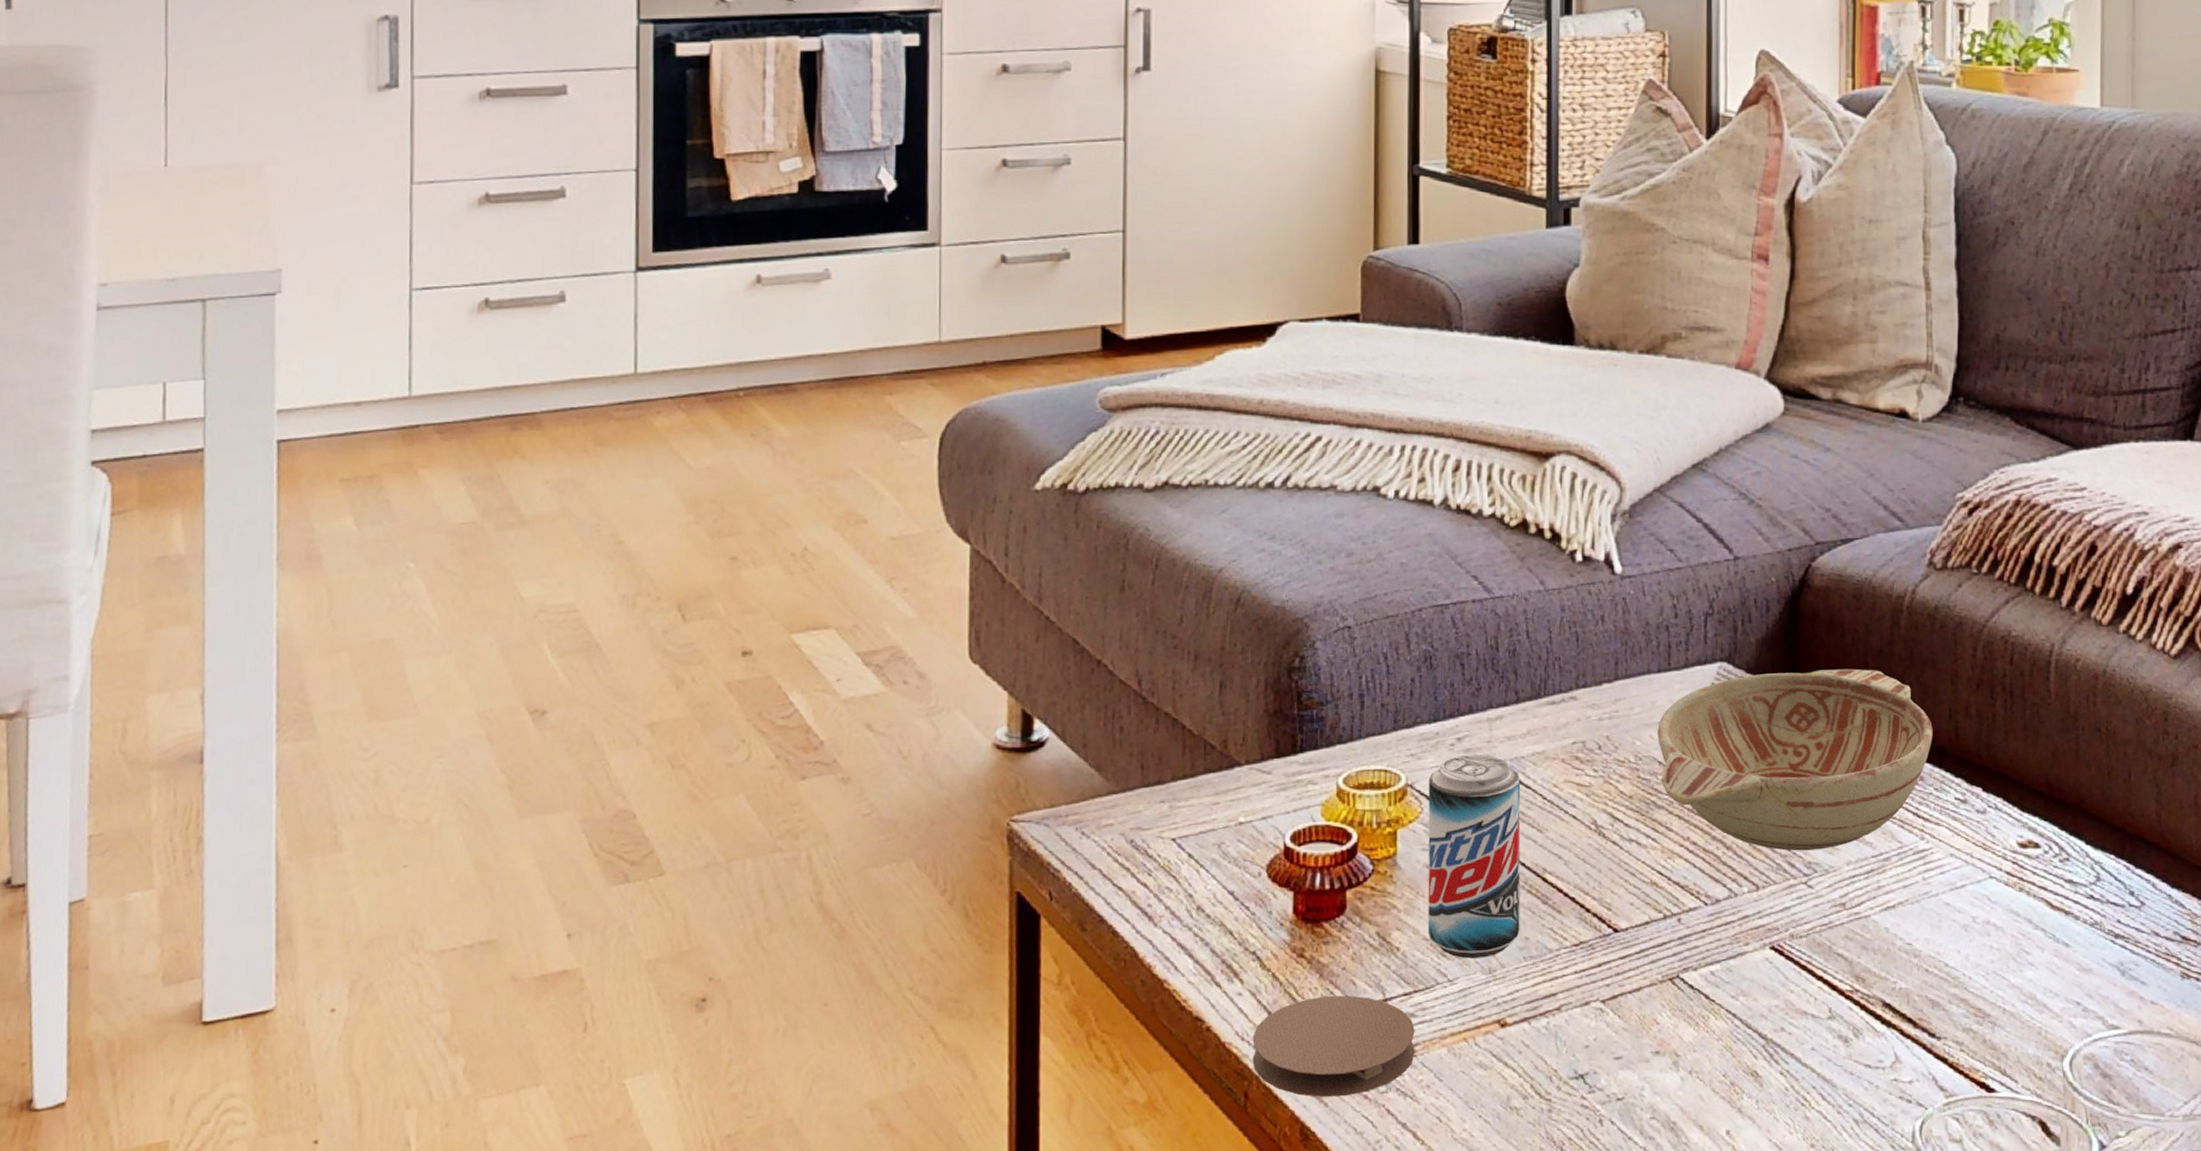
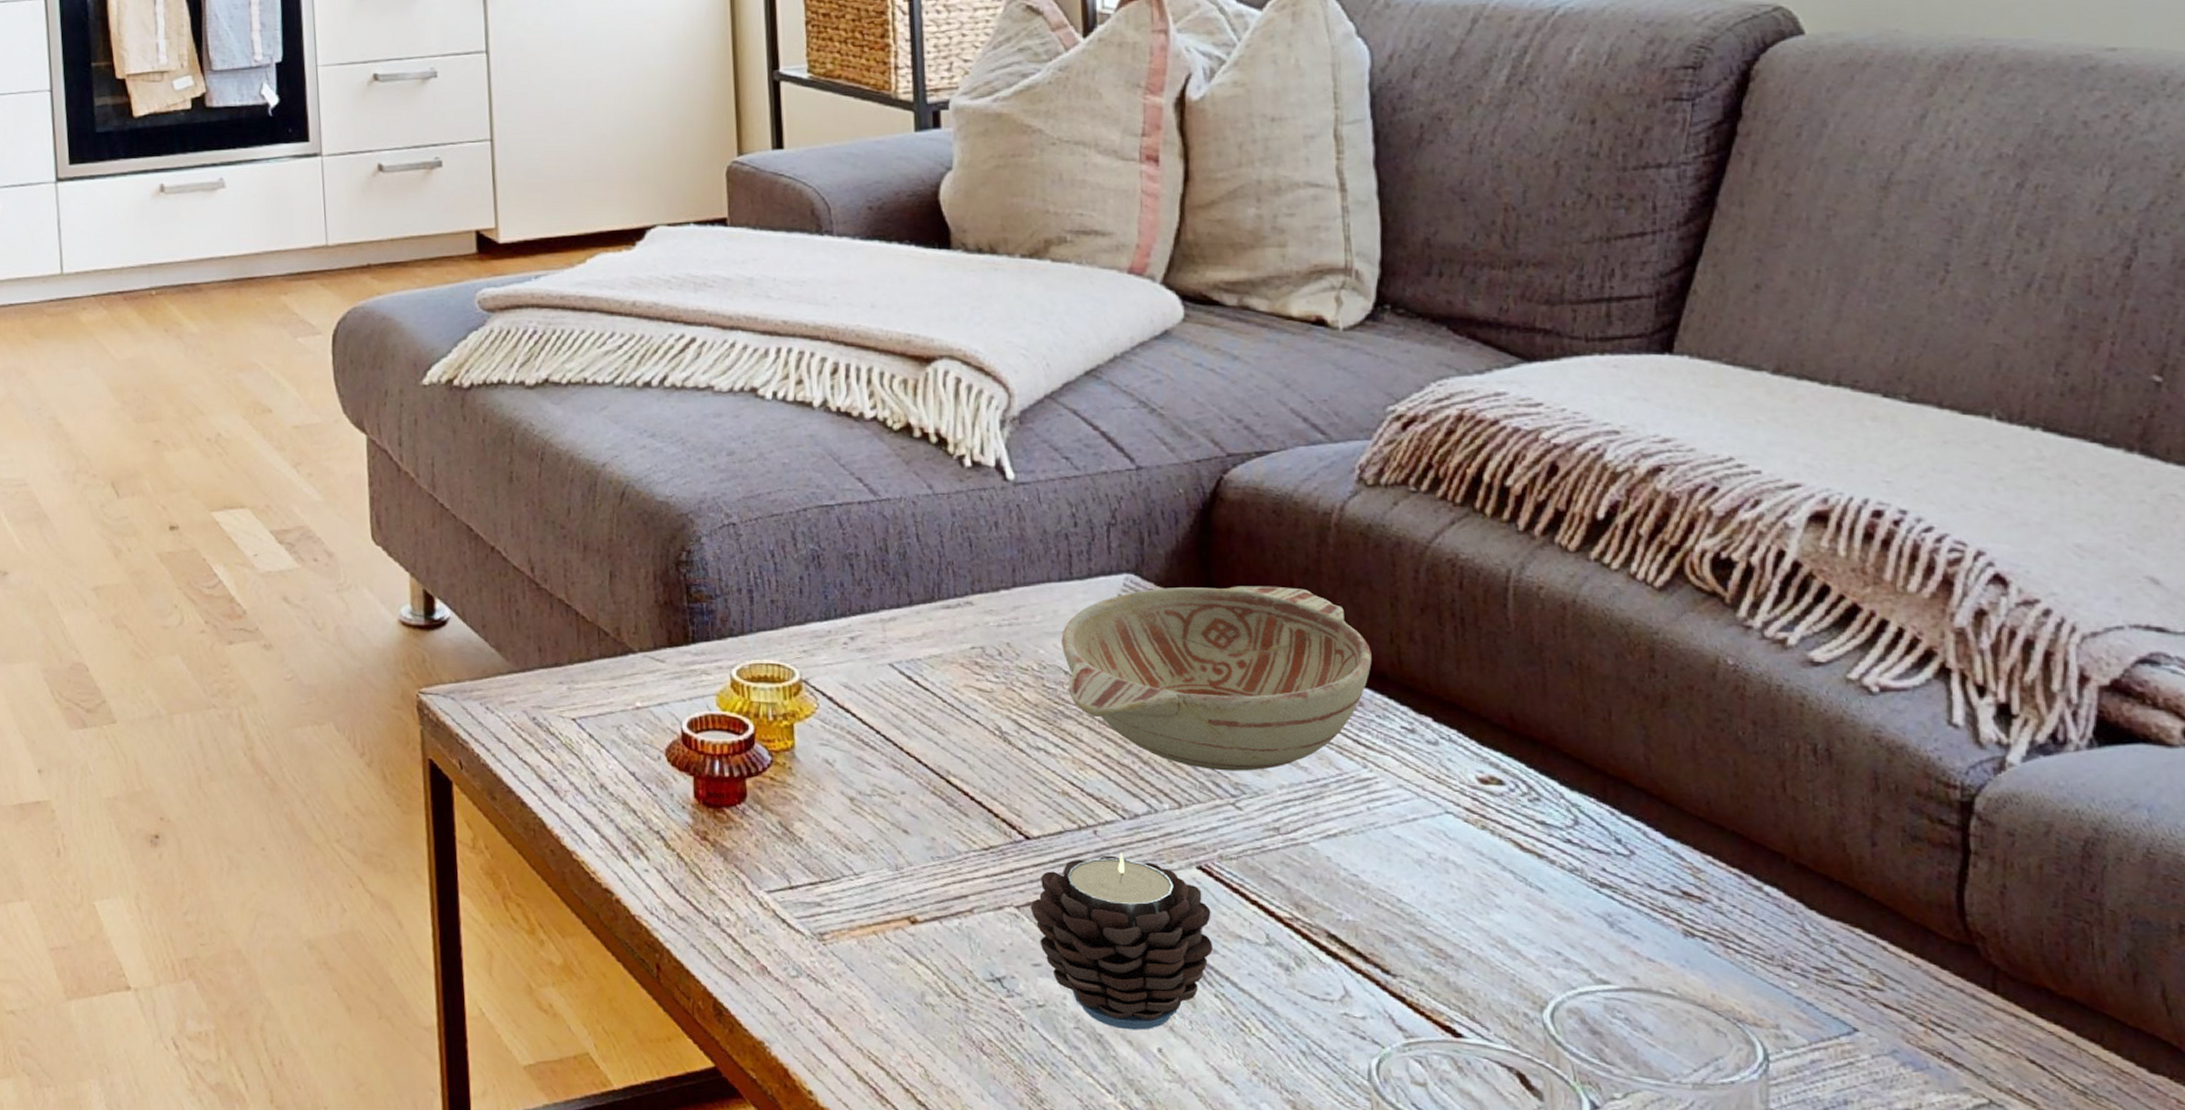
coaster: present [1252,995,1415,1097] -> none [661,878,824,977]
beer can: present [1428,754,1521,959] -> none [823,653,926,855]
candle: none [1615,938,1781,1115] -> present [1030,852,1213,1030]

